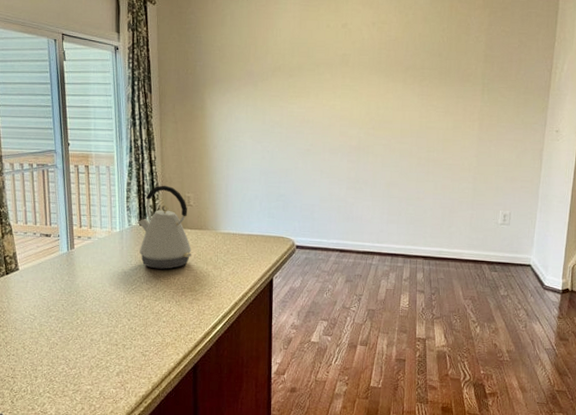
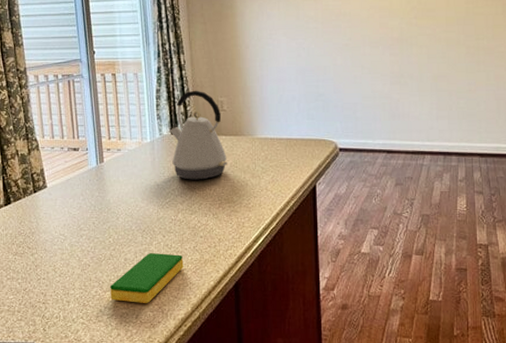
dish sponge: none [76,335,147,381] -> present [110,253,184,303]

